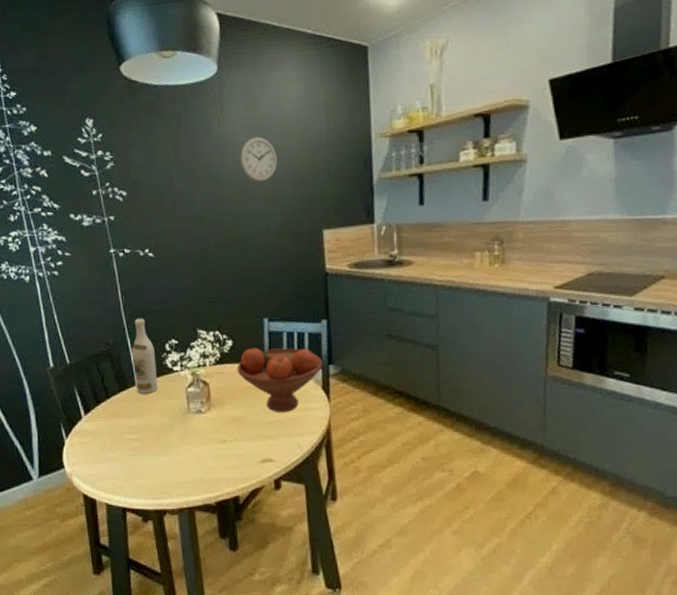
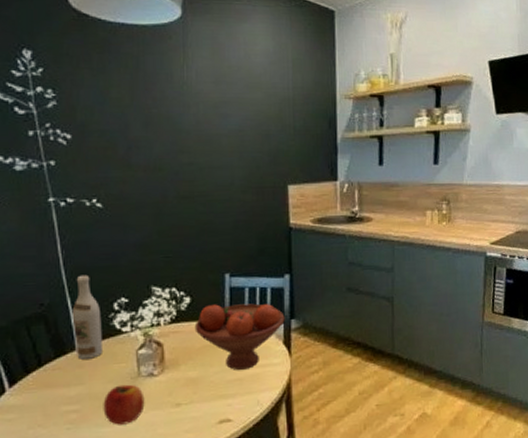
apple: none [159,419,195,456] -> present [103,384,145,425]
wall clock: present [240,136,277,182] -> none [204,87,243,134]

